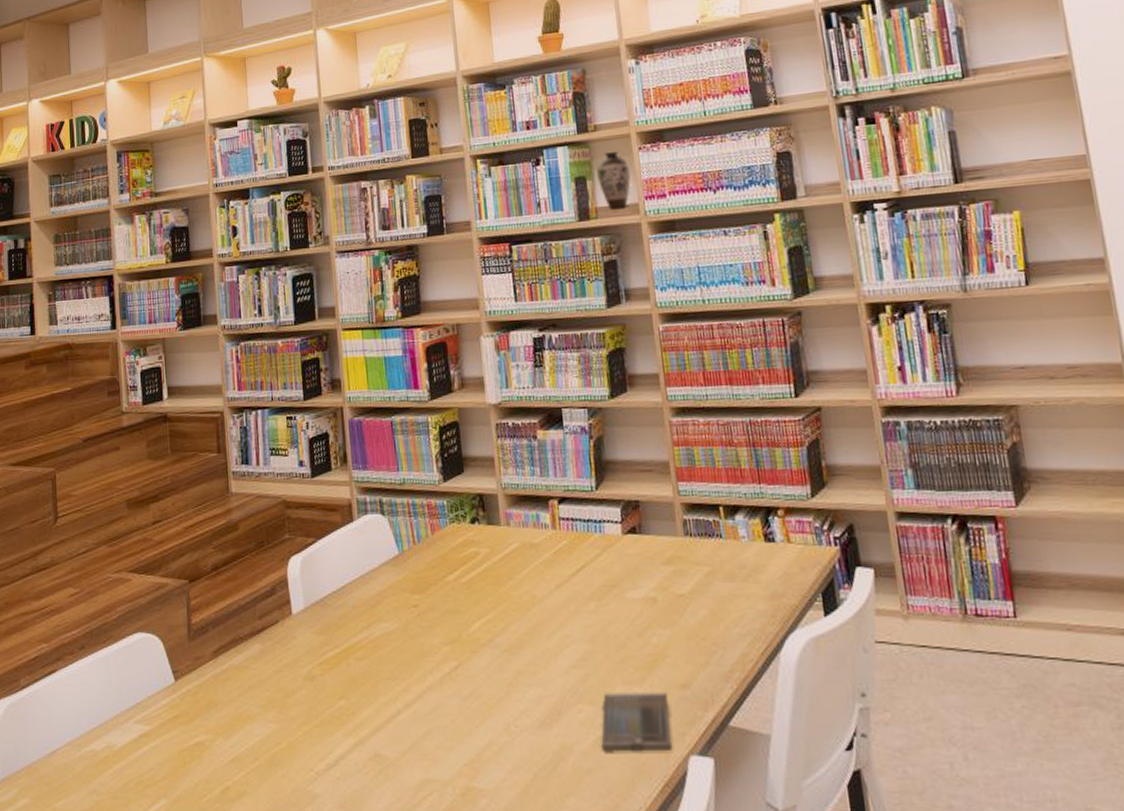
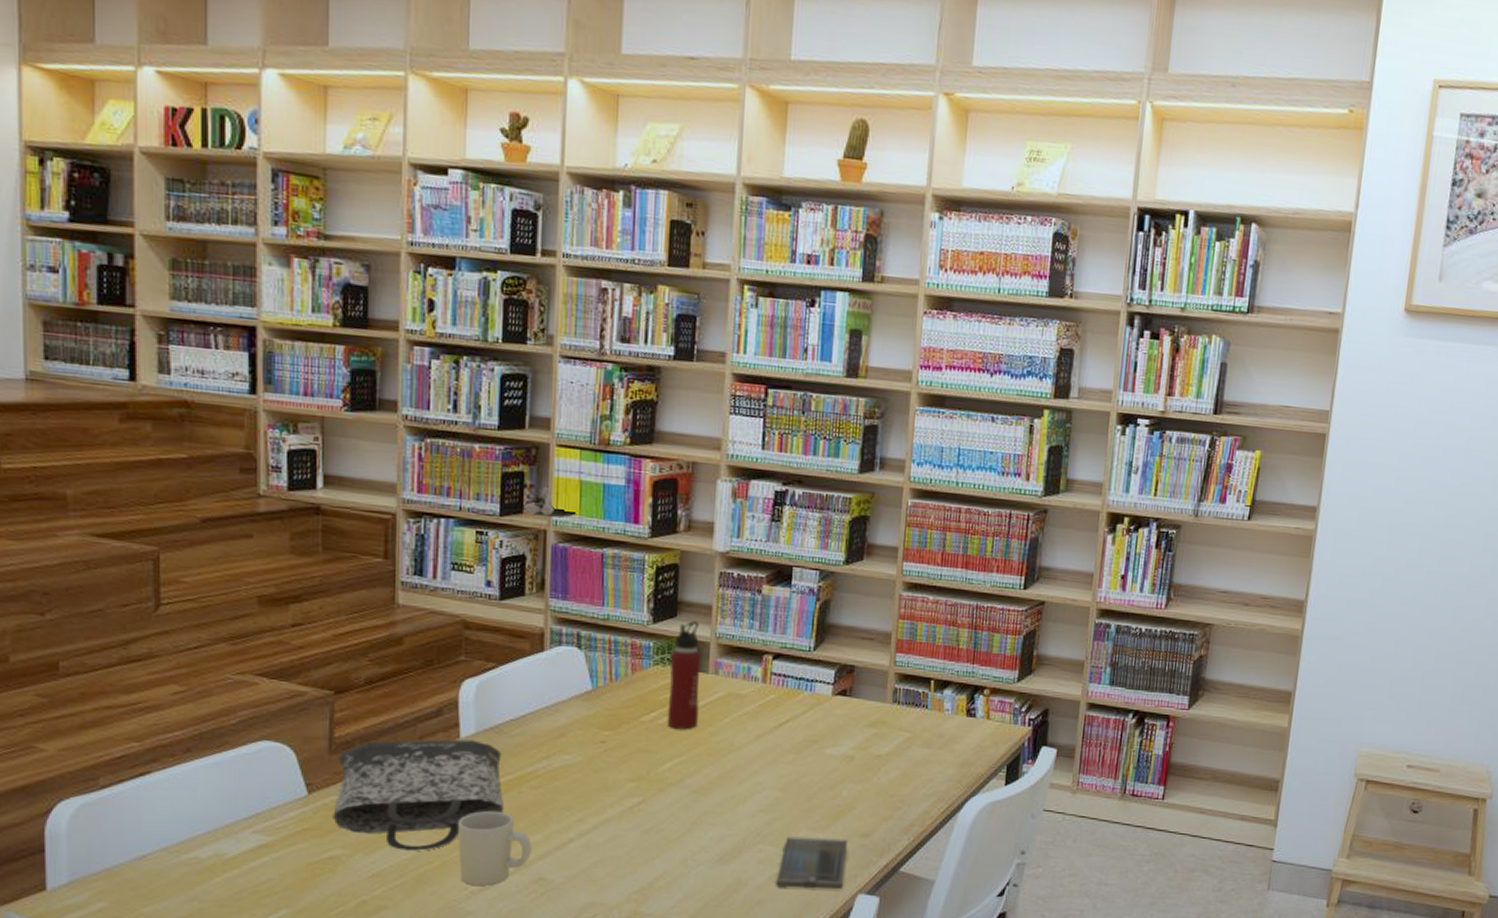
tote bag: none [195,615,337,732] -> present [333,739,504,851]
mug: none [298,686,365,765] -> present [457,810,532,886]
plush toy: none [323,366,366,395] -> present [525,485,577,518]
water bottle: none [463,475,499,585] -> present [667,621,702,729]
decorative vase: present [597,151,631,211] -> none [874,308,911,375]

